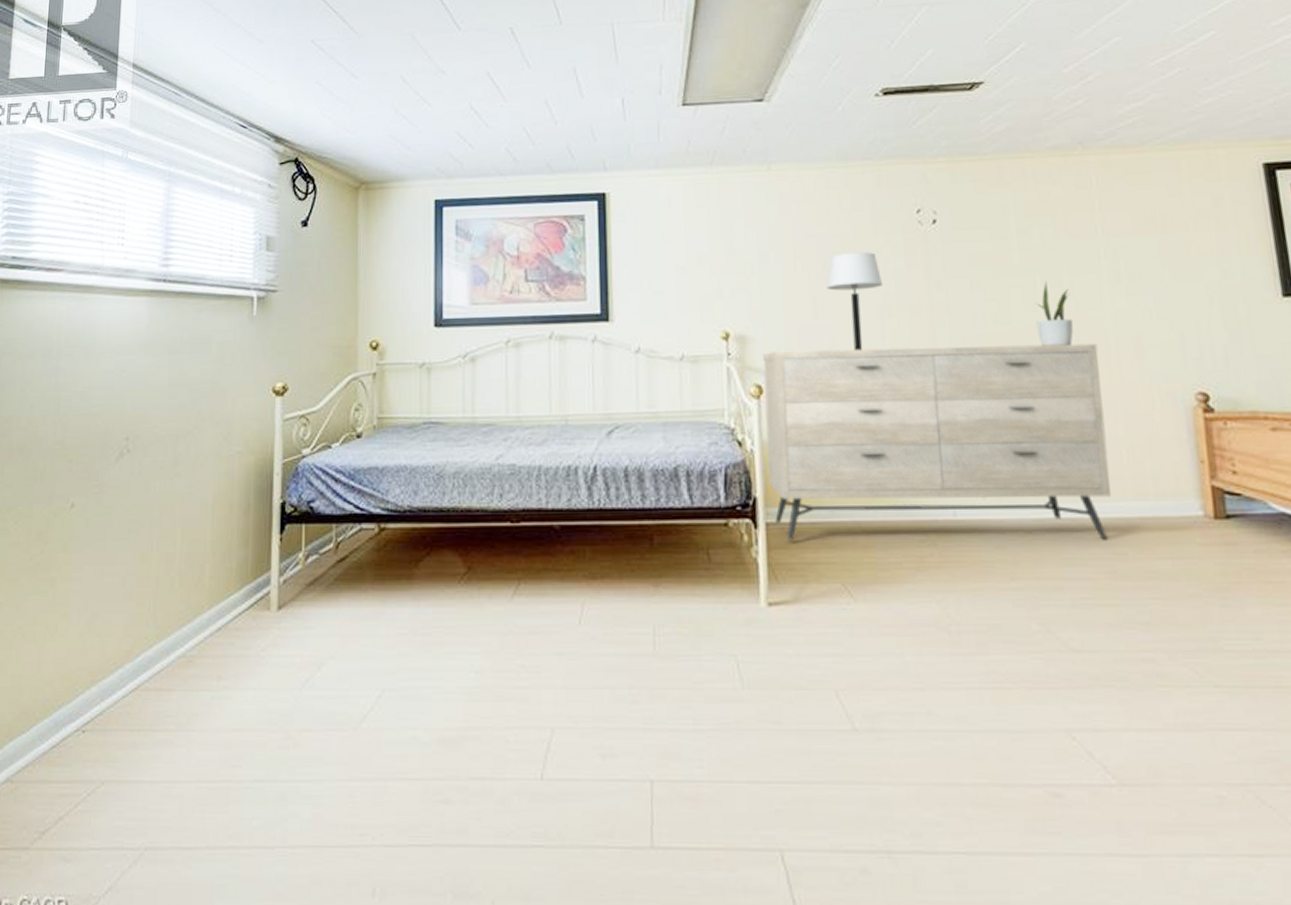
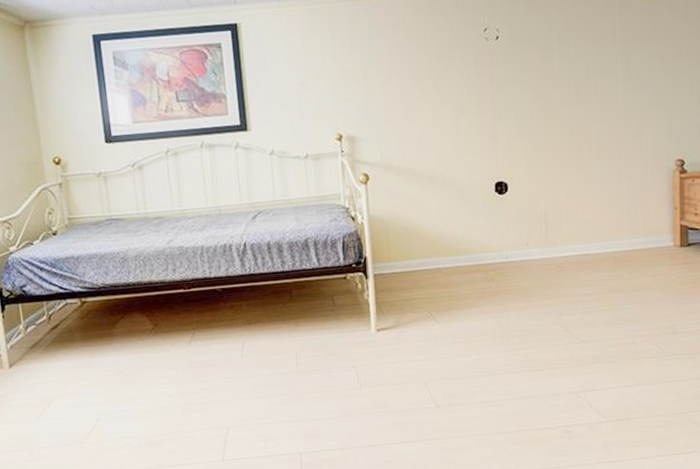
dresser: present [763,343,1111,540] -> none [368,127,614,285]
table lamp: present [826,252,884,351] -> none [415,65,459,143]
potted plant: present [1036,281,1074,346] -> none [569,82,596,132]

